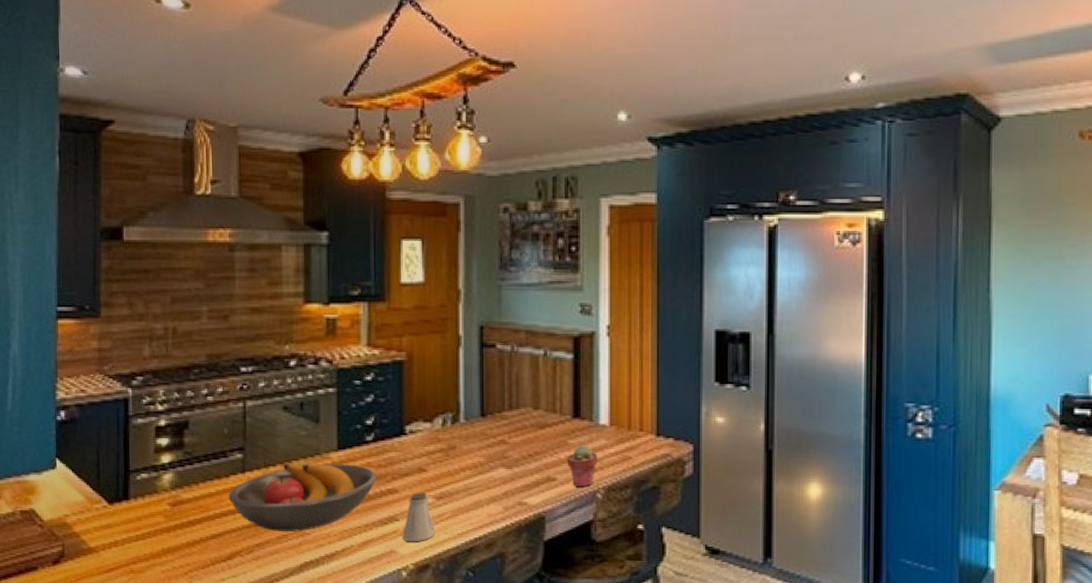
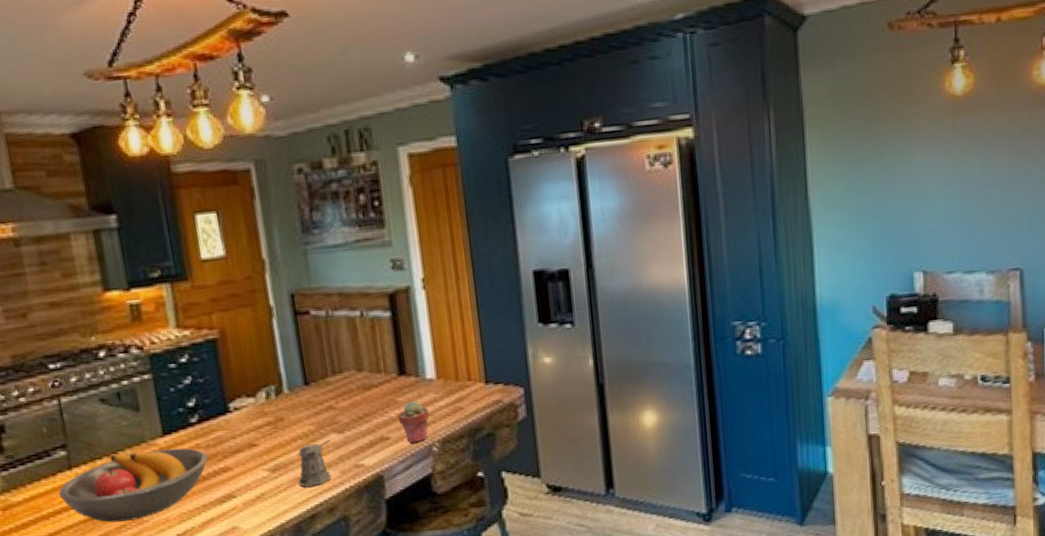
saltshaker: present [402,492,434,542] -> none [242,467,275,517]
pepper shaker: none [461,474,498,519] -> present [298,439,331,487]

